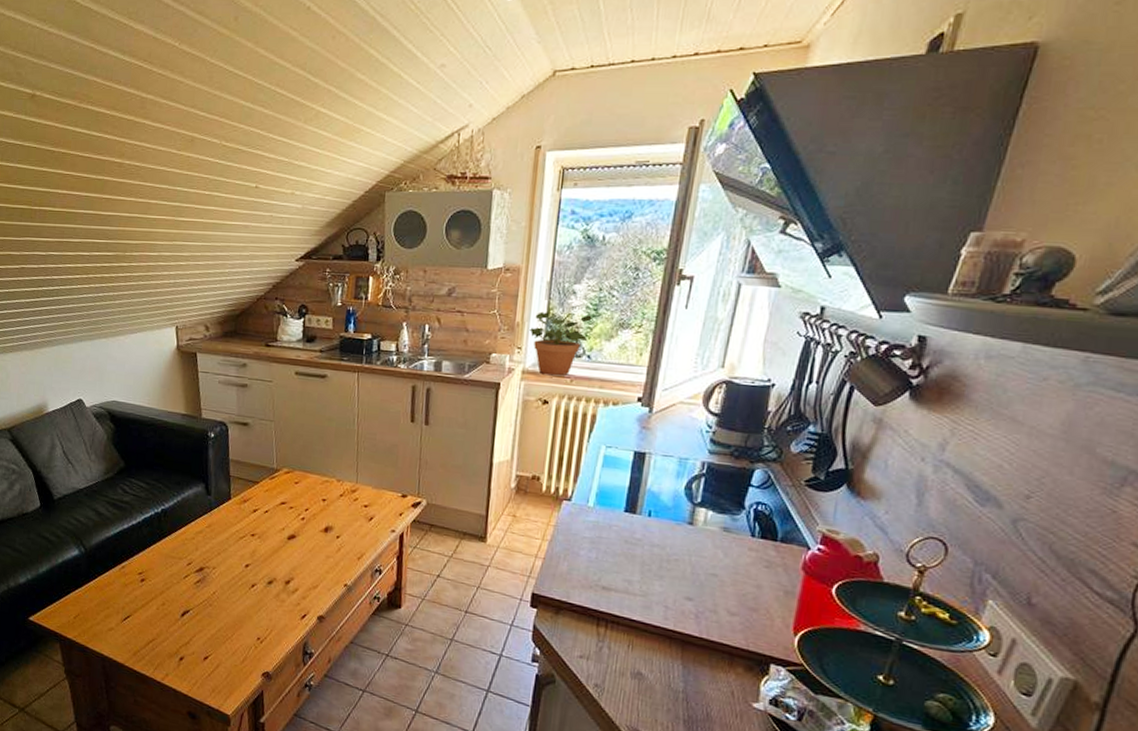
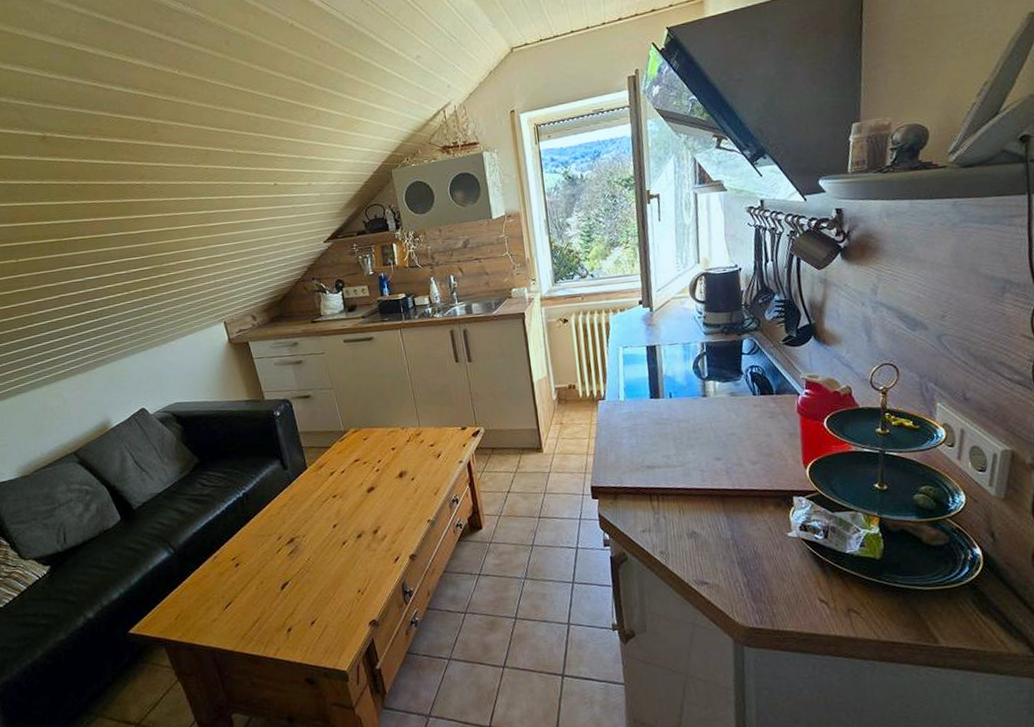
potted plant: present [529,311,597,376] -> none [539,241,594,298]

